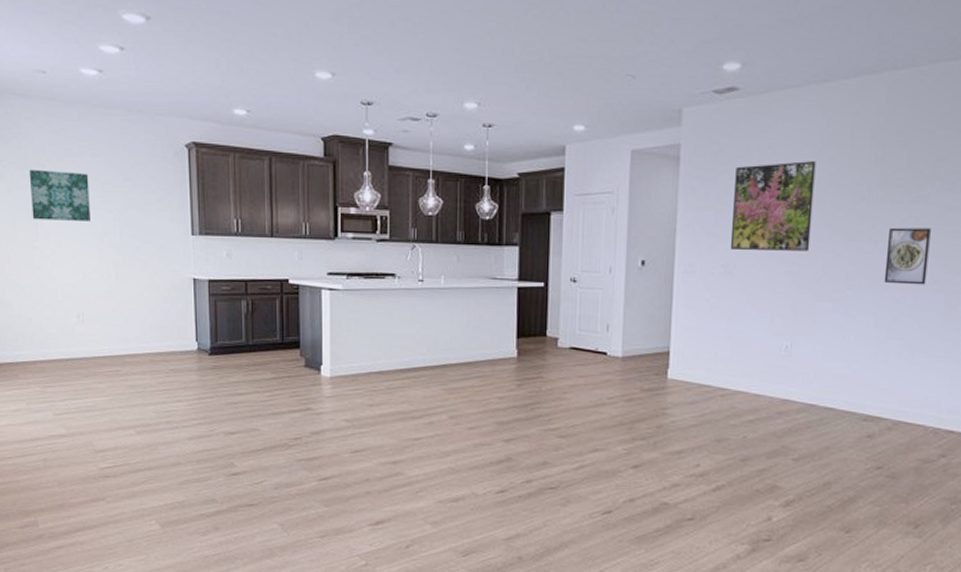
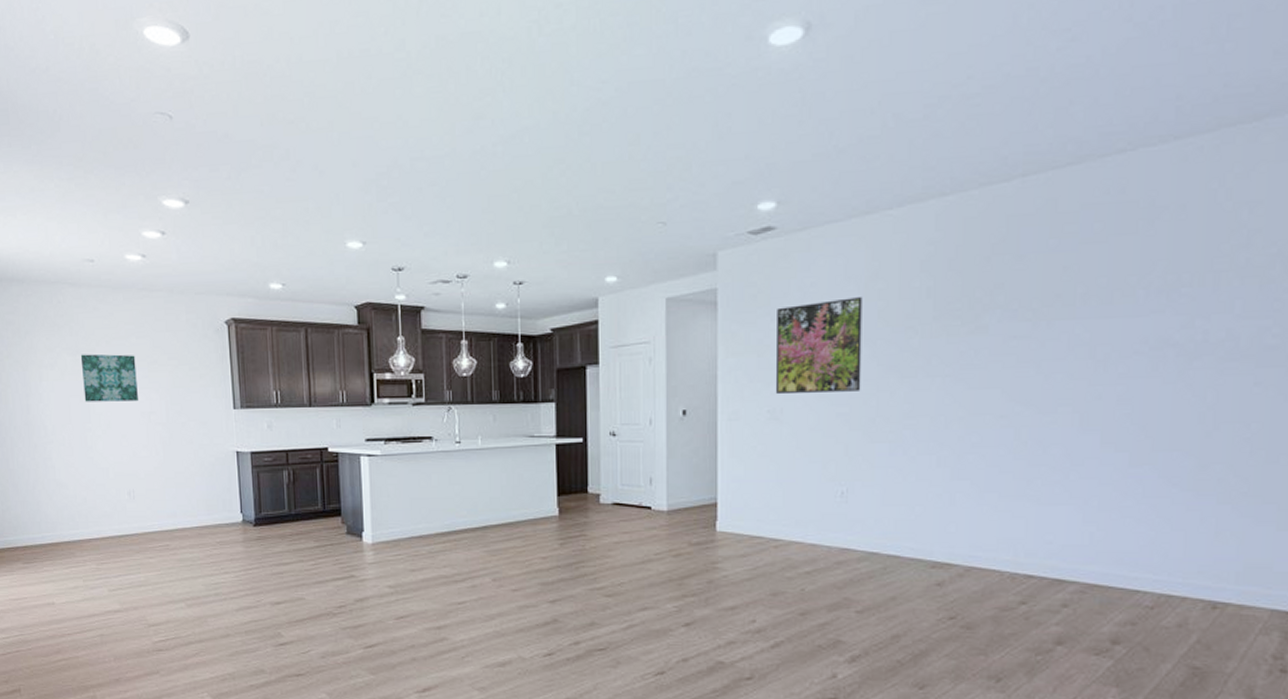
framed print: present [884,227,931,285] -> none [944,360,993,421]

